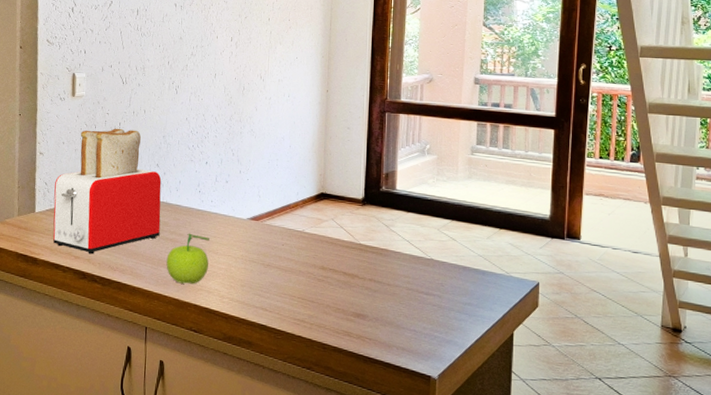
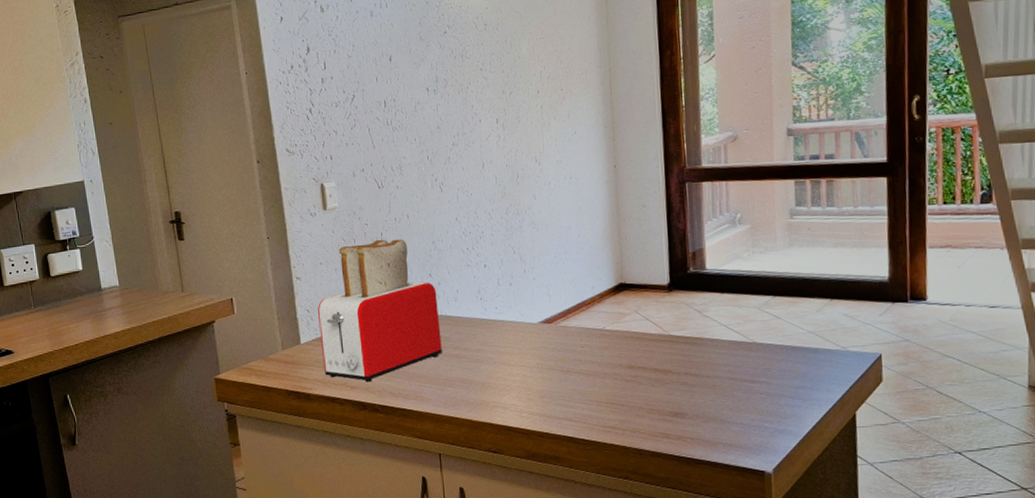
fruit: present [166,233,209,284] -> none [453,346,501,403]

